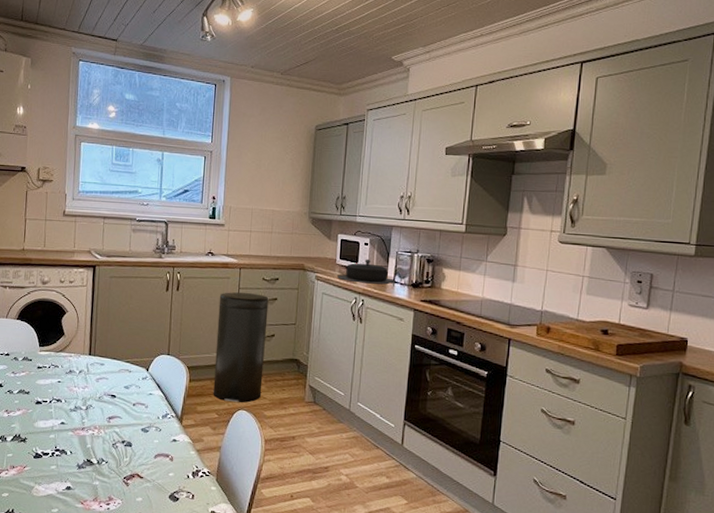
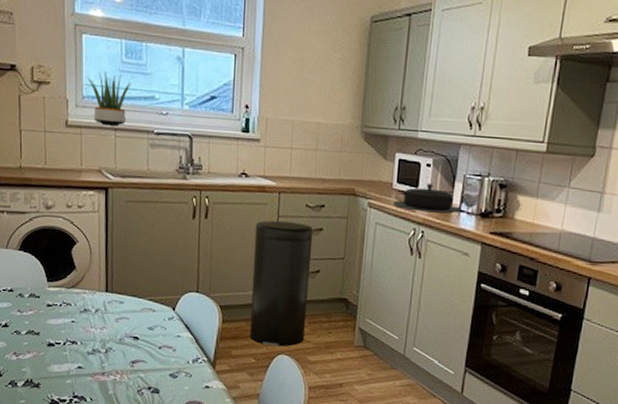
potted plant: none [83,171,120,215] -> present [87,71,132,126]

